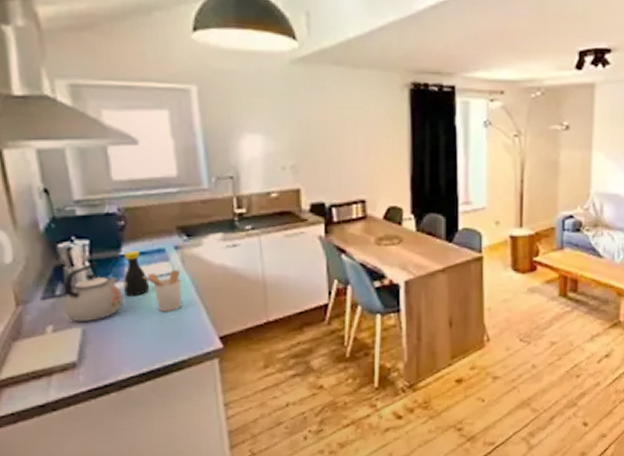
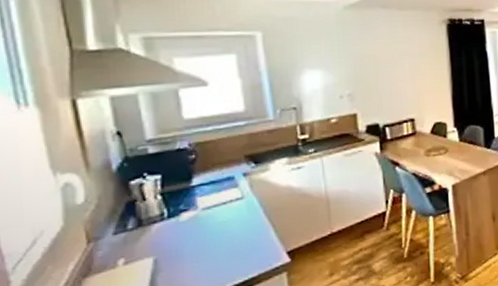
kettle: present [64,263,124,323] -> none [136,195,195,252]
bottle: present [124,251,150,297] -> none [195,181,220,224]
utensil holder: present [142,269,183,313] -> none [212,194,252,235]

